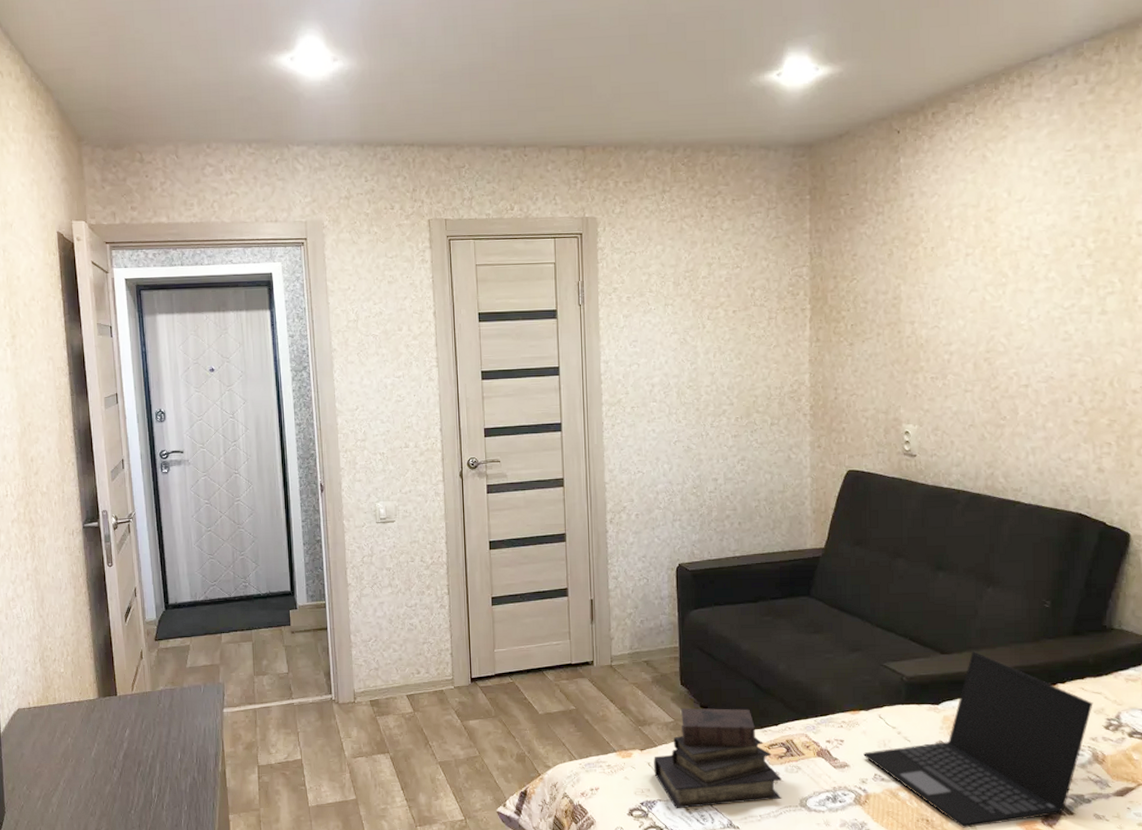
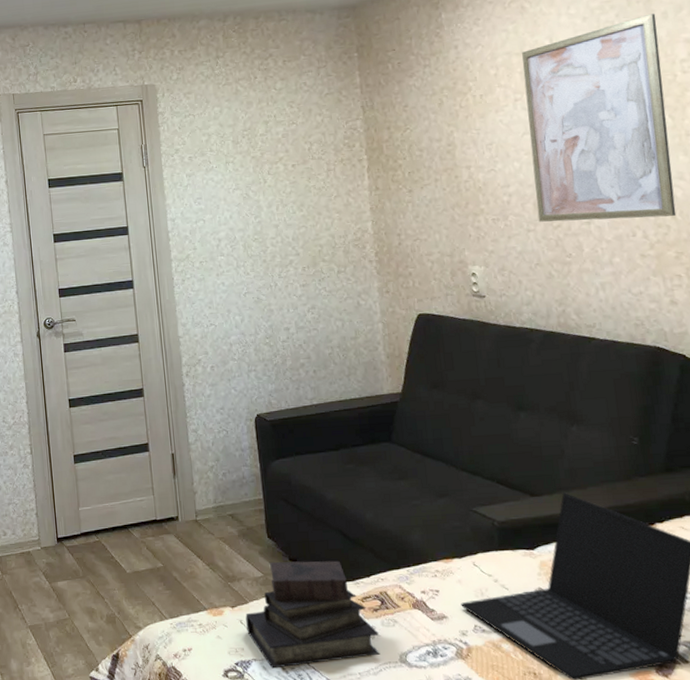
wall art: none [976,170,1118,384] -> present [522,13,677,222]

